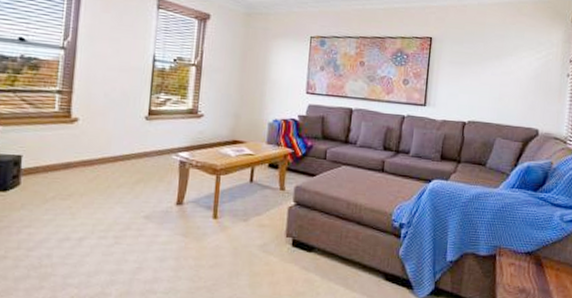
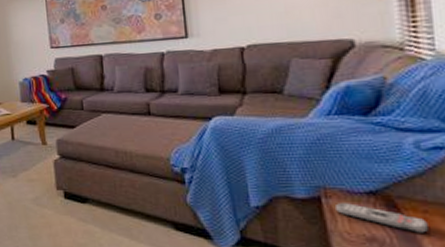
remote control: none [504,260,558,286] -> present [336,203,428,233]

